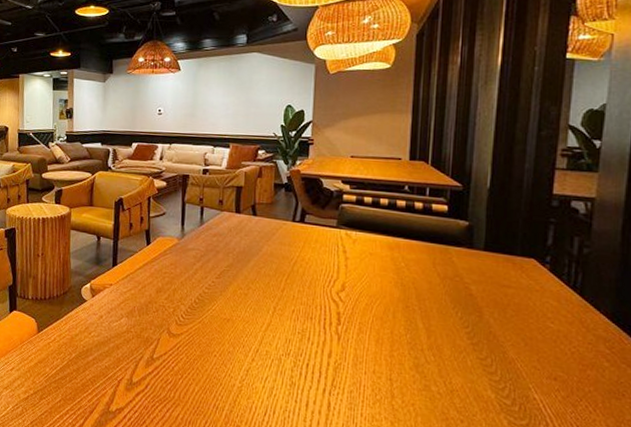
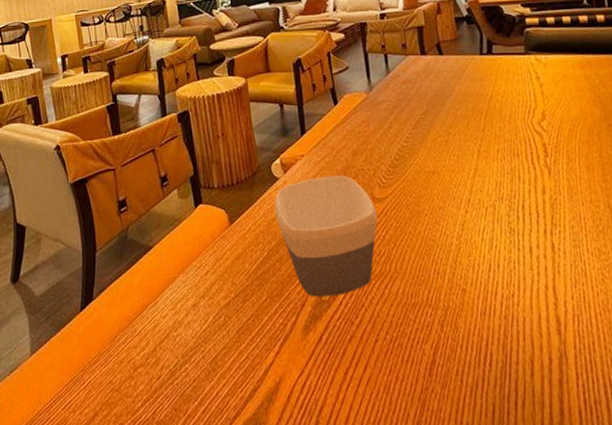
bowl: none [78,305,170,410] -> present [274,175,378,297]

